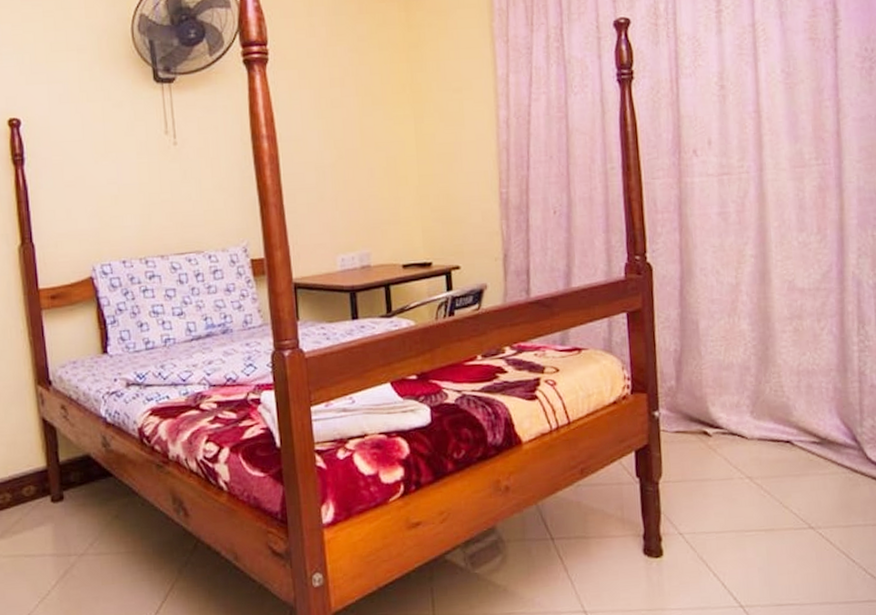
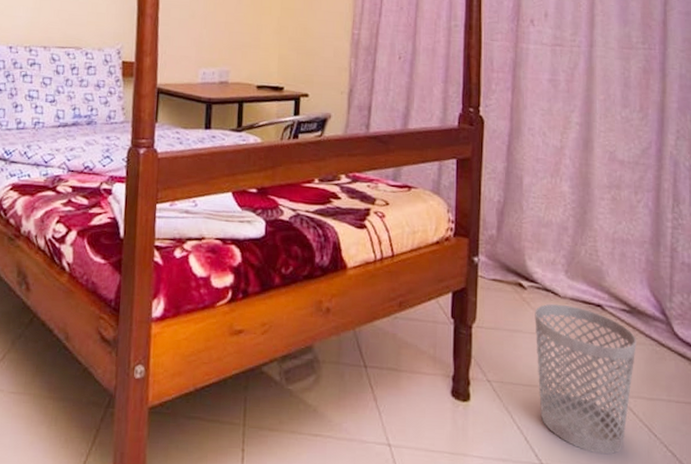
wastebasket: none [722,446,829,588] -> present [535,303,636,455]

